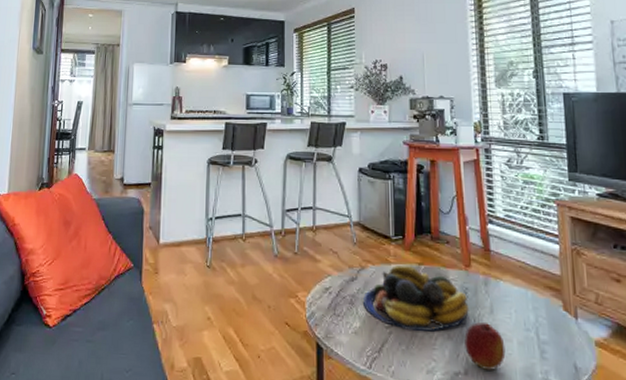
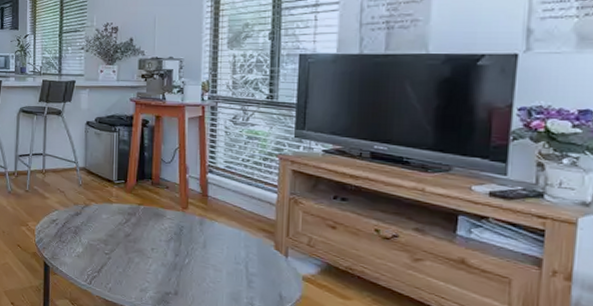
fruit bowl: present [363,264,469,332] -> none [86,204,183,260]
apple: present [464,322,506,370] -> none [177,254,215,293]

